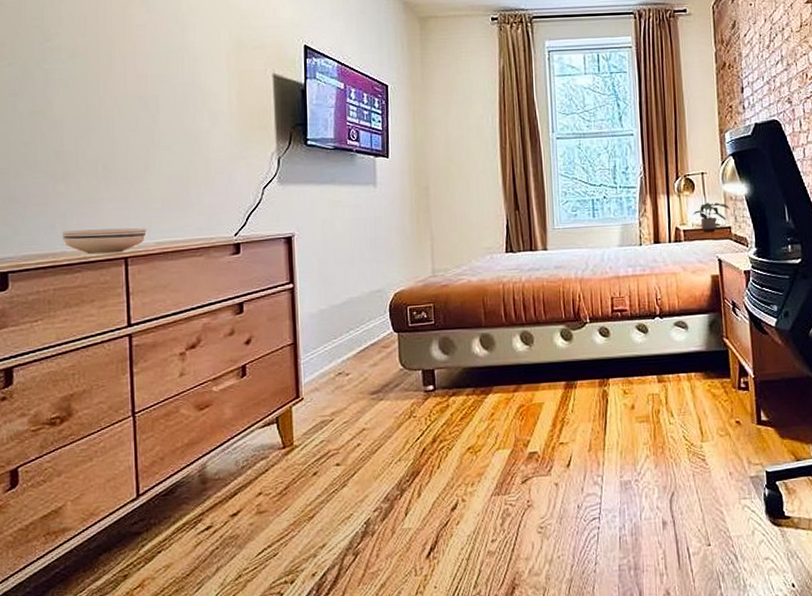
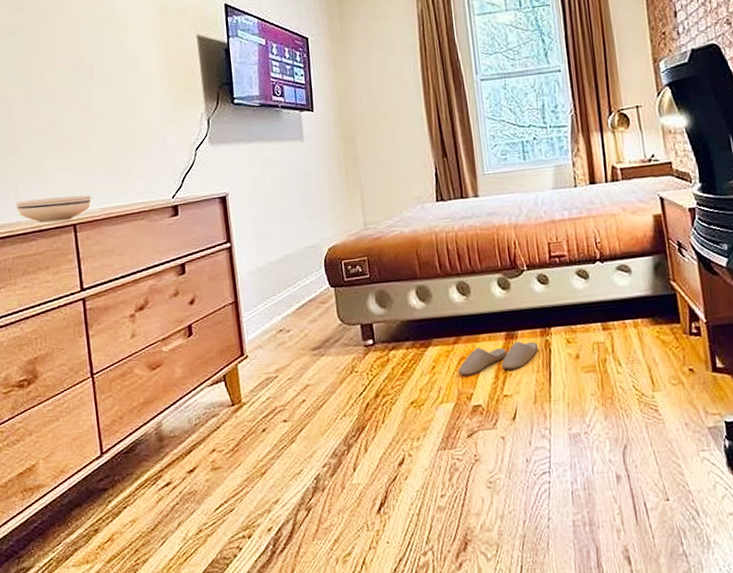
slippers: none [516,391,596,423] -> present [458,341,539,376]
potted plant: present [693,202,730,233] -> none [629,137,669,171]

